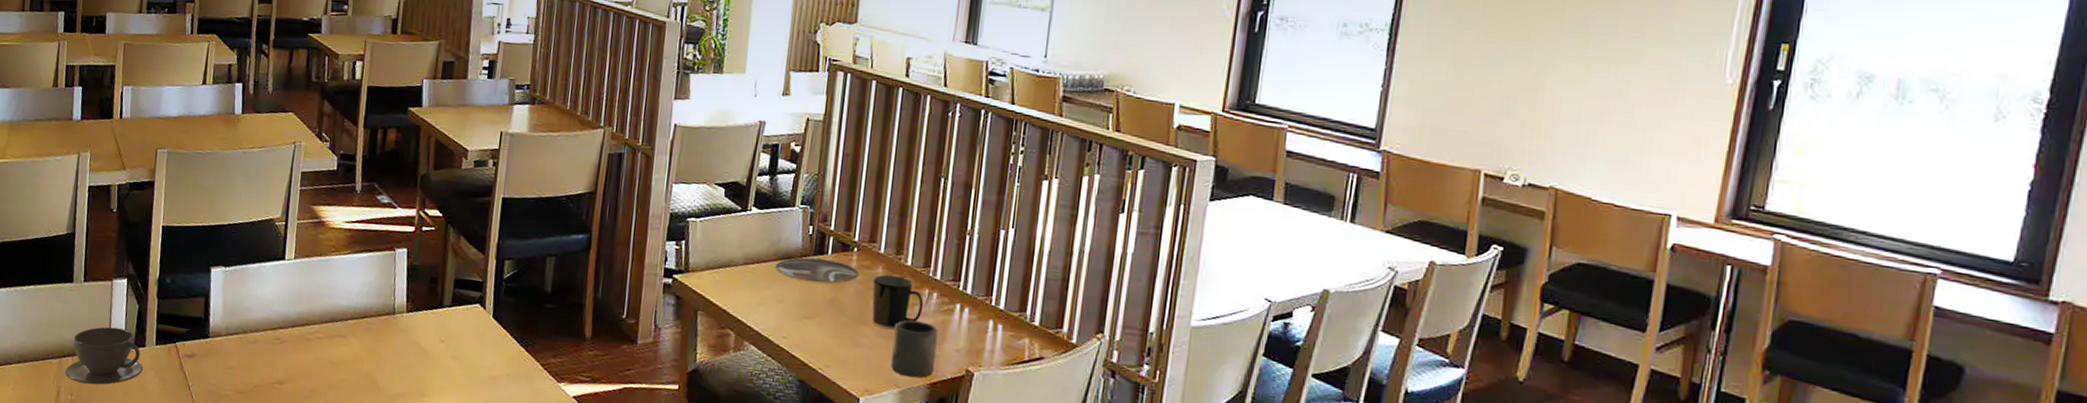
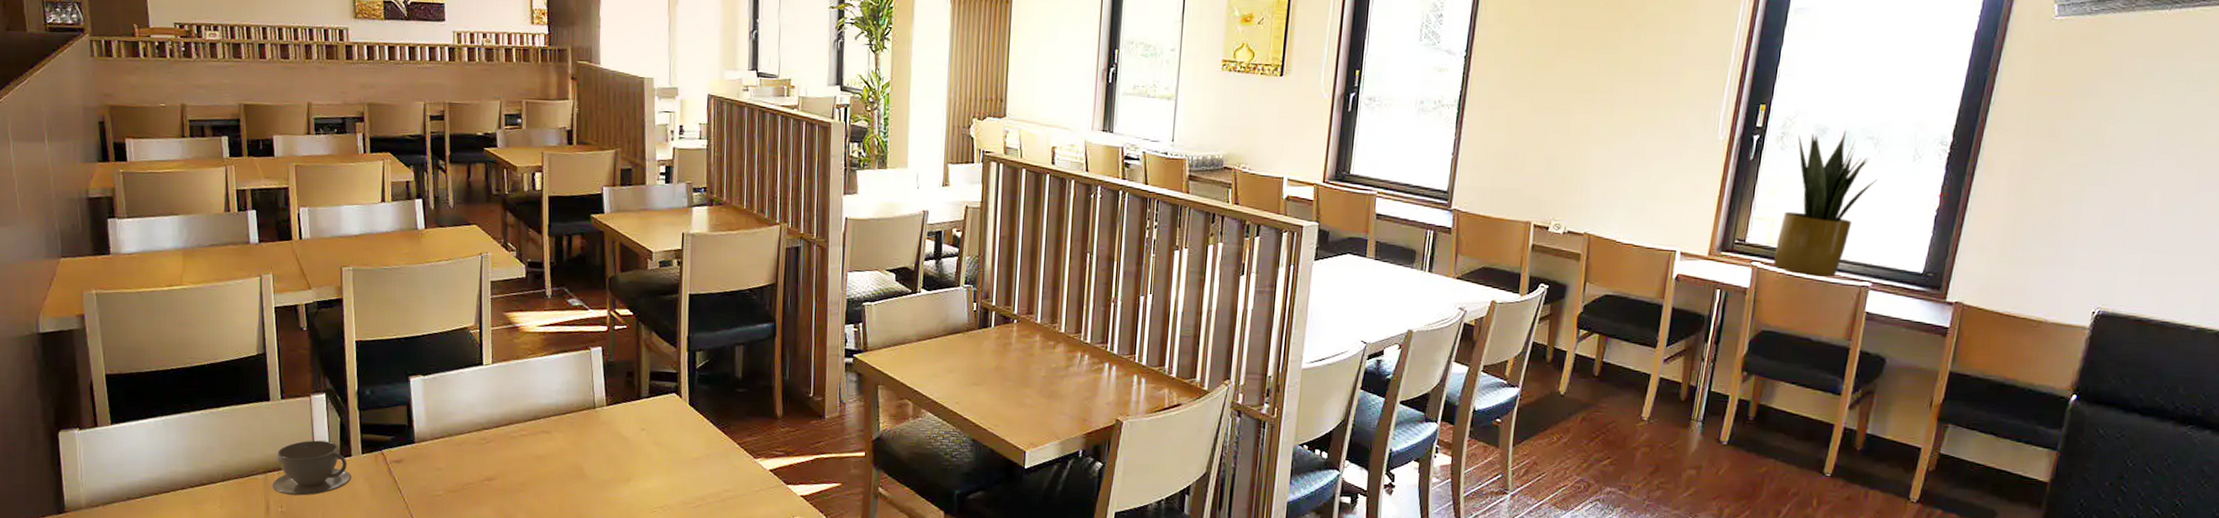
plate: present [775,257,860,285] -> none [945,331,1020,355]
mug: present [871,275,924,331] -> none [1032,341,1077,390]
cup: present [891,319,938,378] -> none [1051,380,1091,430]
planter: none [1803,80,1946,259] -> present [1773,131,1878,277]

